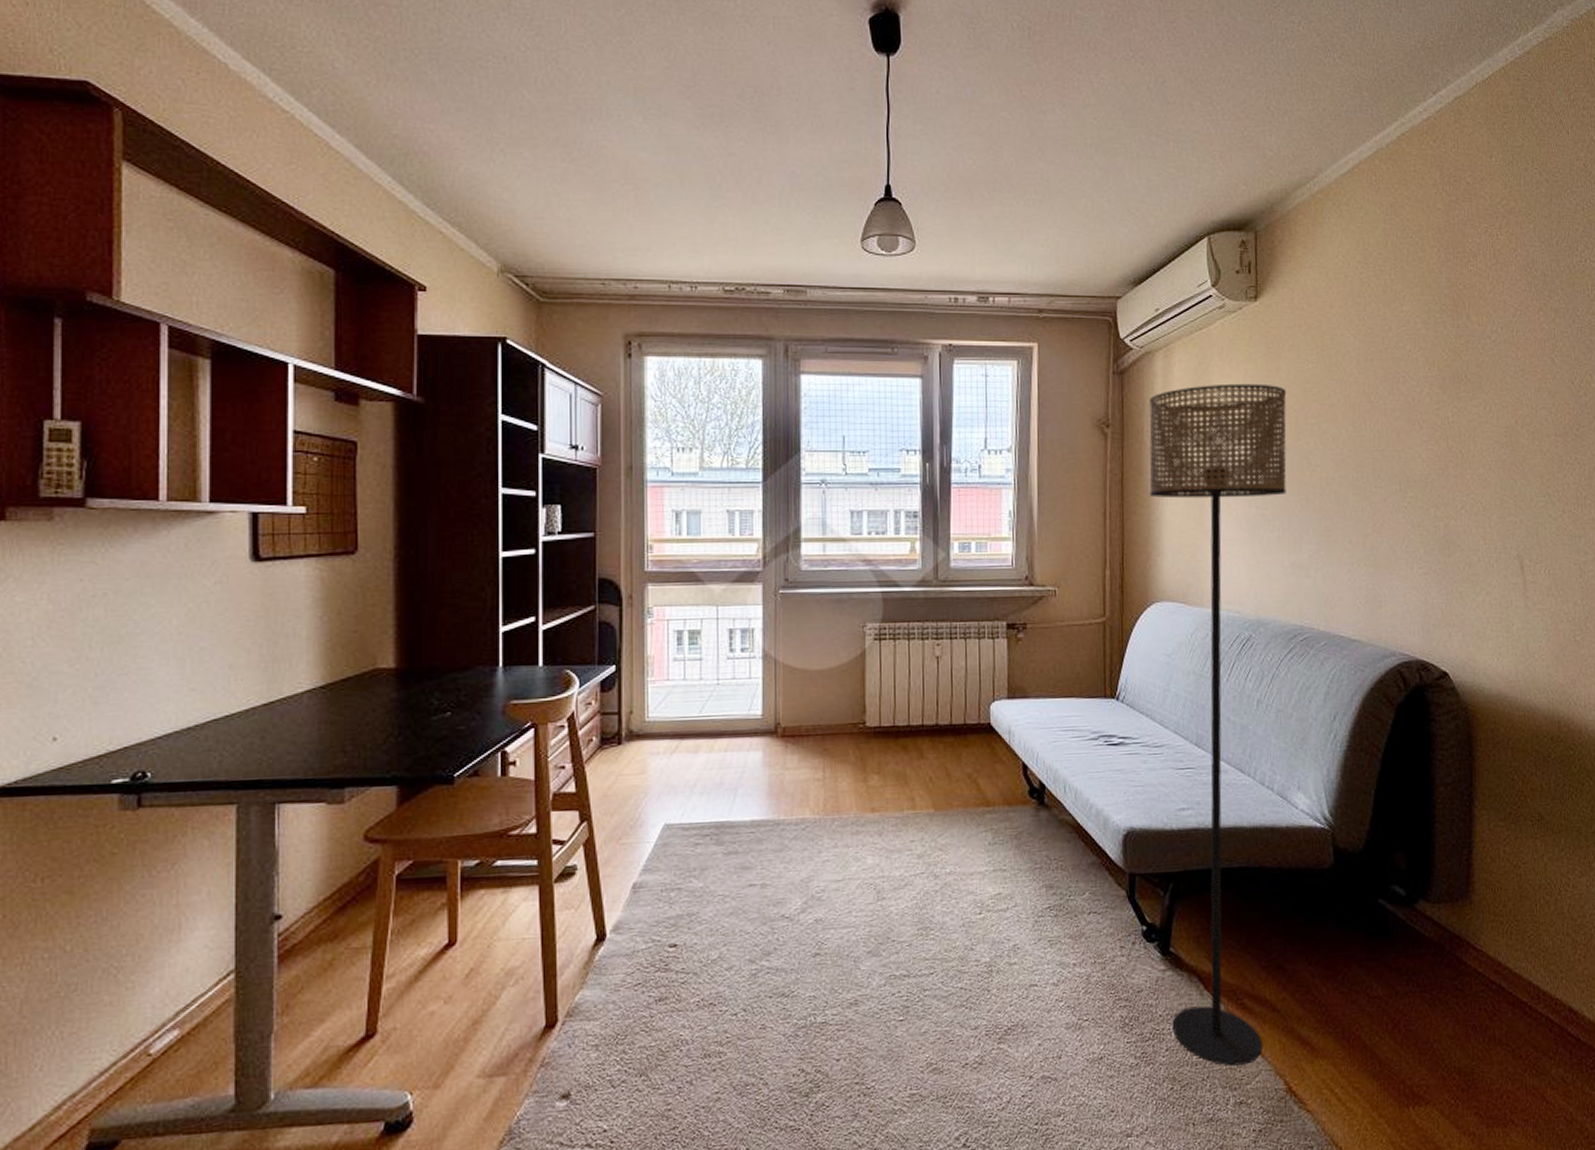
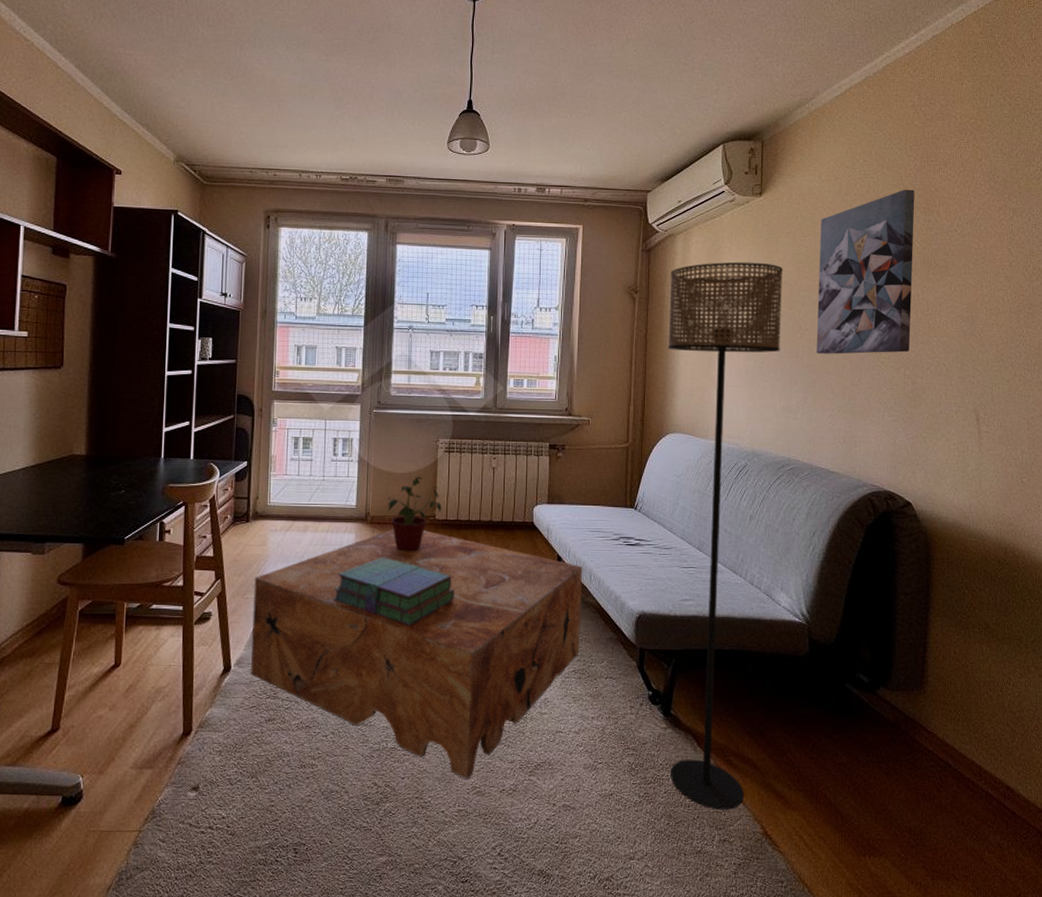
coffee table: none [632,741,1055,1056] -> present [251,529,583,780]
stack of books: none [737,778,895,866] -> present [333,557,455,626]
potted plant: none [800,672,873,771] -> present [385,476,442,552]
wall art: none [1329,288,1441,495] -> present [817,189,915,354]

